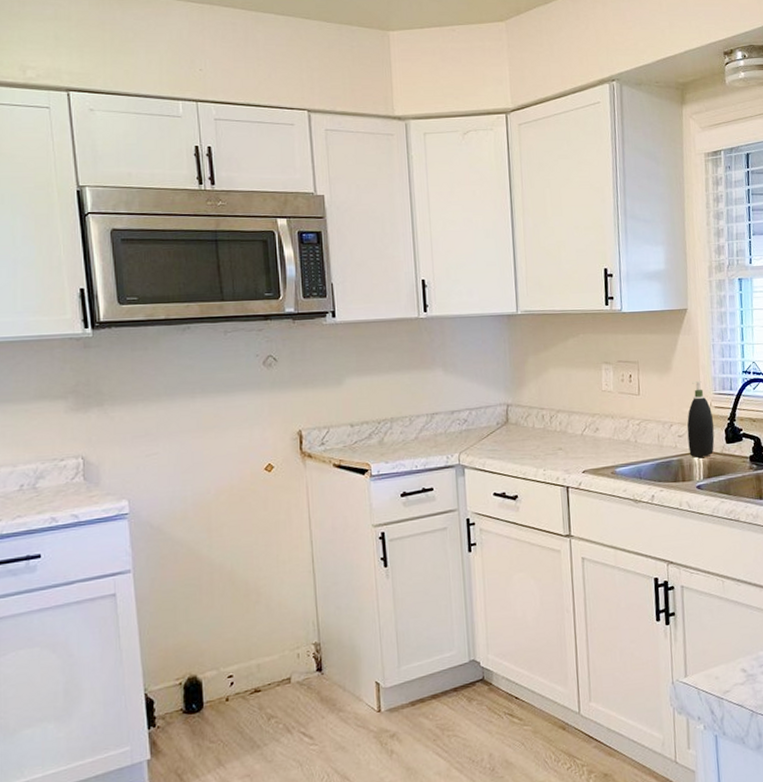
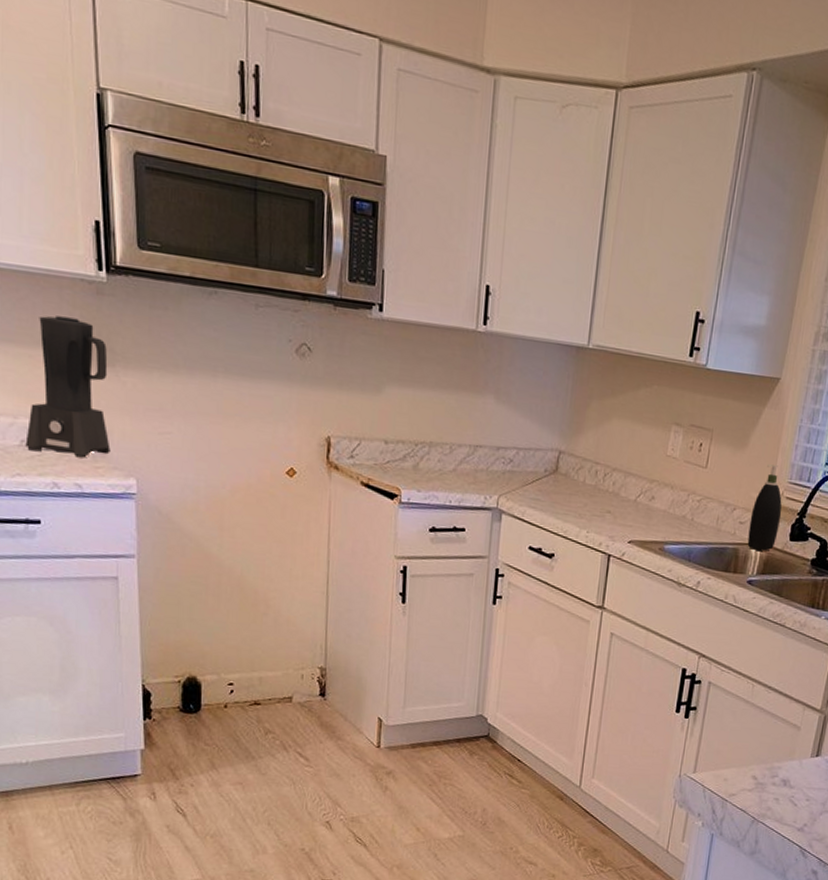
blender: none [24,371,103,493] -> present [25,316,111,458]

